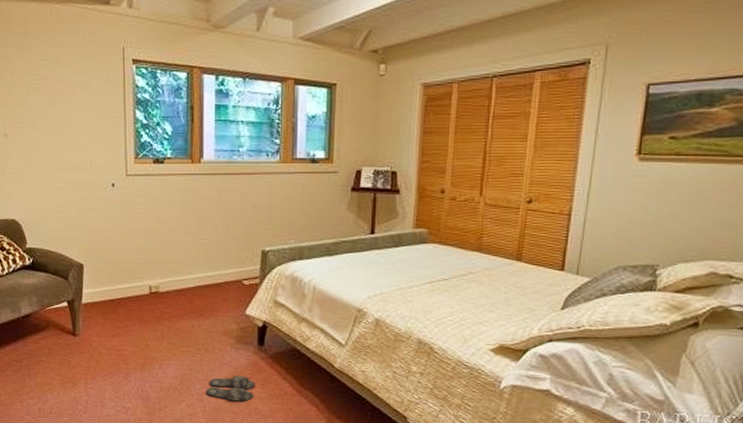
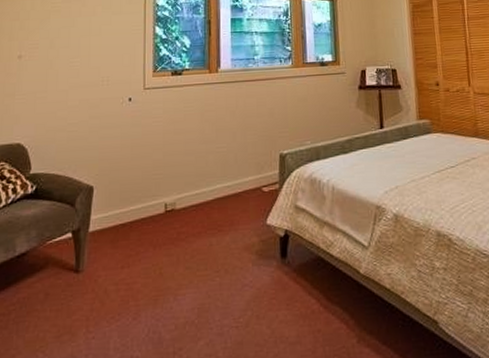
slippers: present [205,375,255,402] -> none [226,297,280,331]

